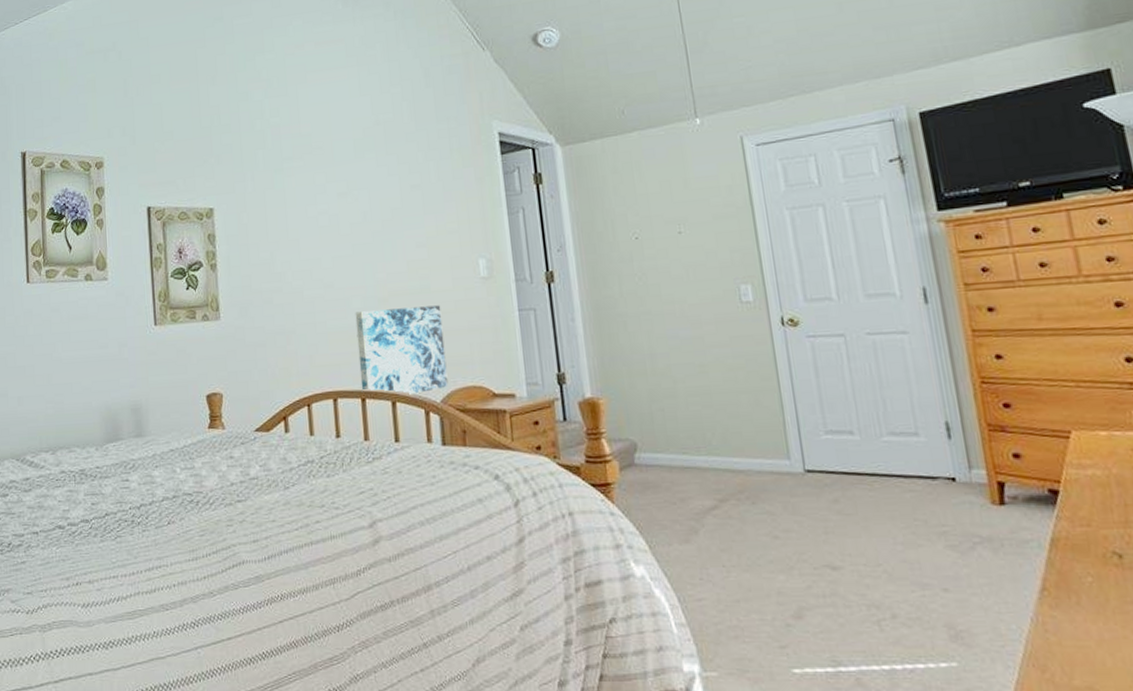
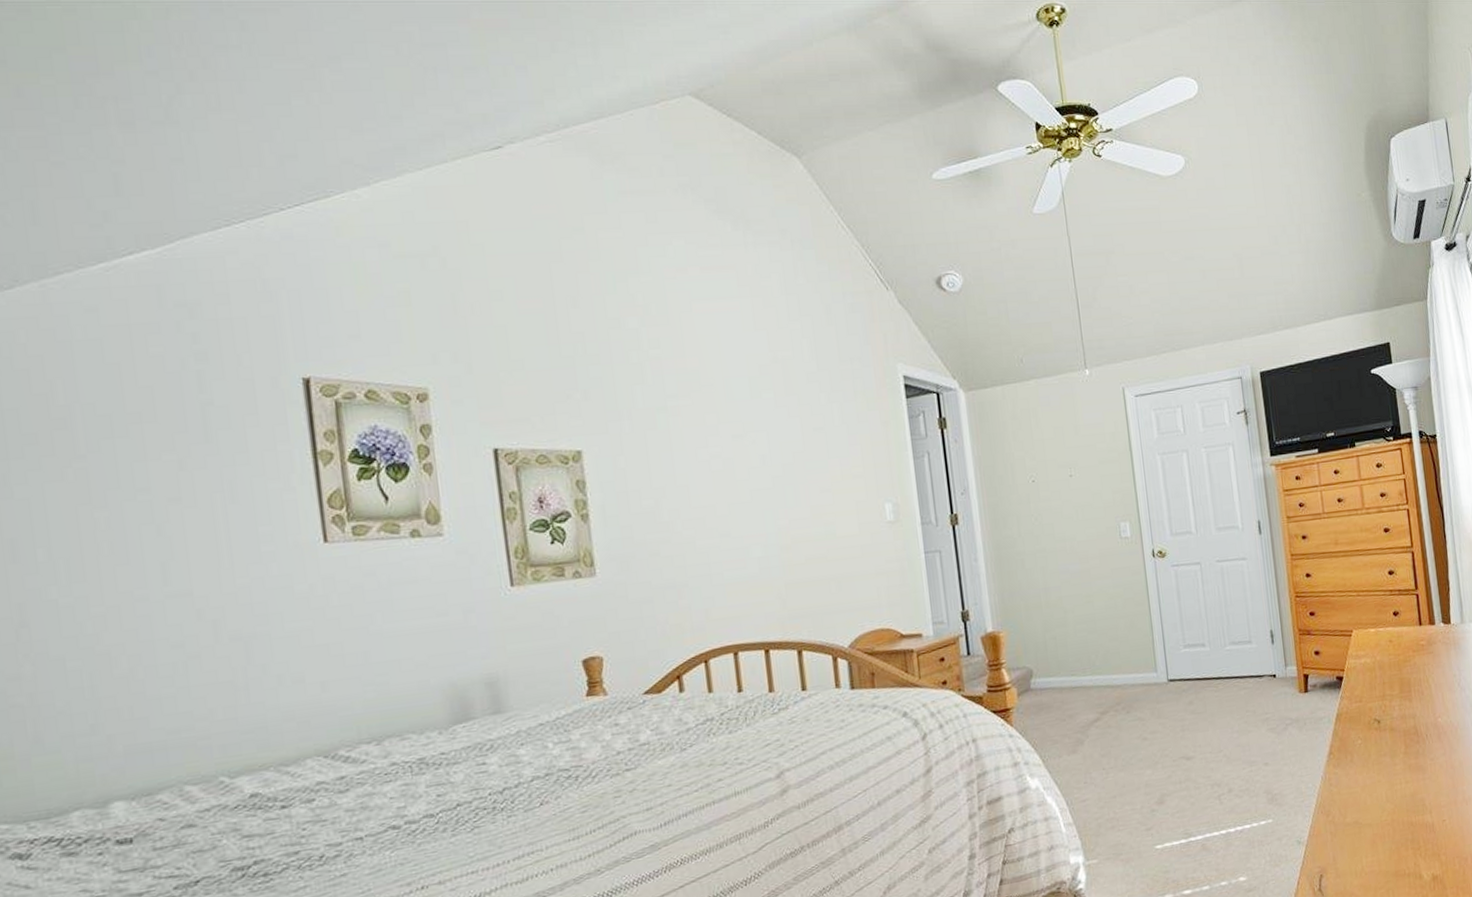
wall art: present [355,305,449,395] -> none [755,551,856,644]

